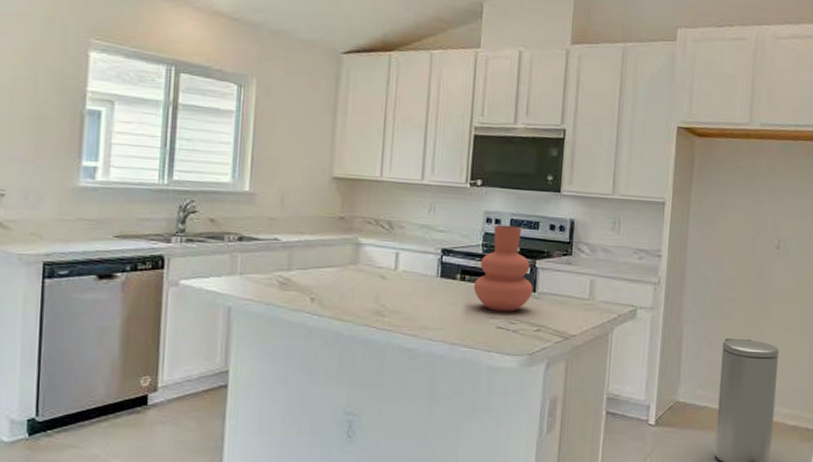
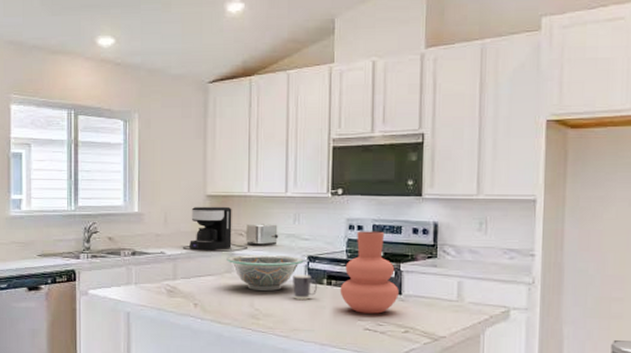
coffee maker: none [300,188,376,242] -> present [182,206,247,253]
decorative bowl: none [351,244,437,286] -> present [226,254,304,292]
toaster: none [375,211,412,237] -> present [246,224,279,246]
mug: none [423,268,451,296] -> present [293,274,318,300]

